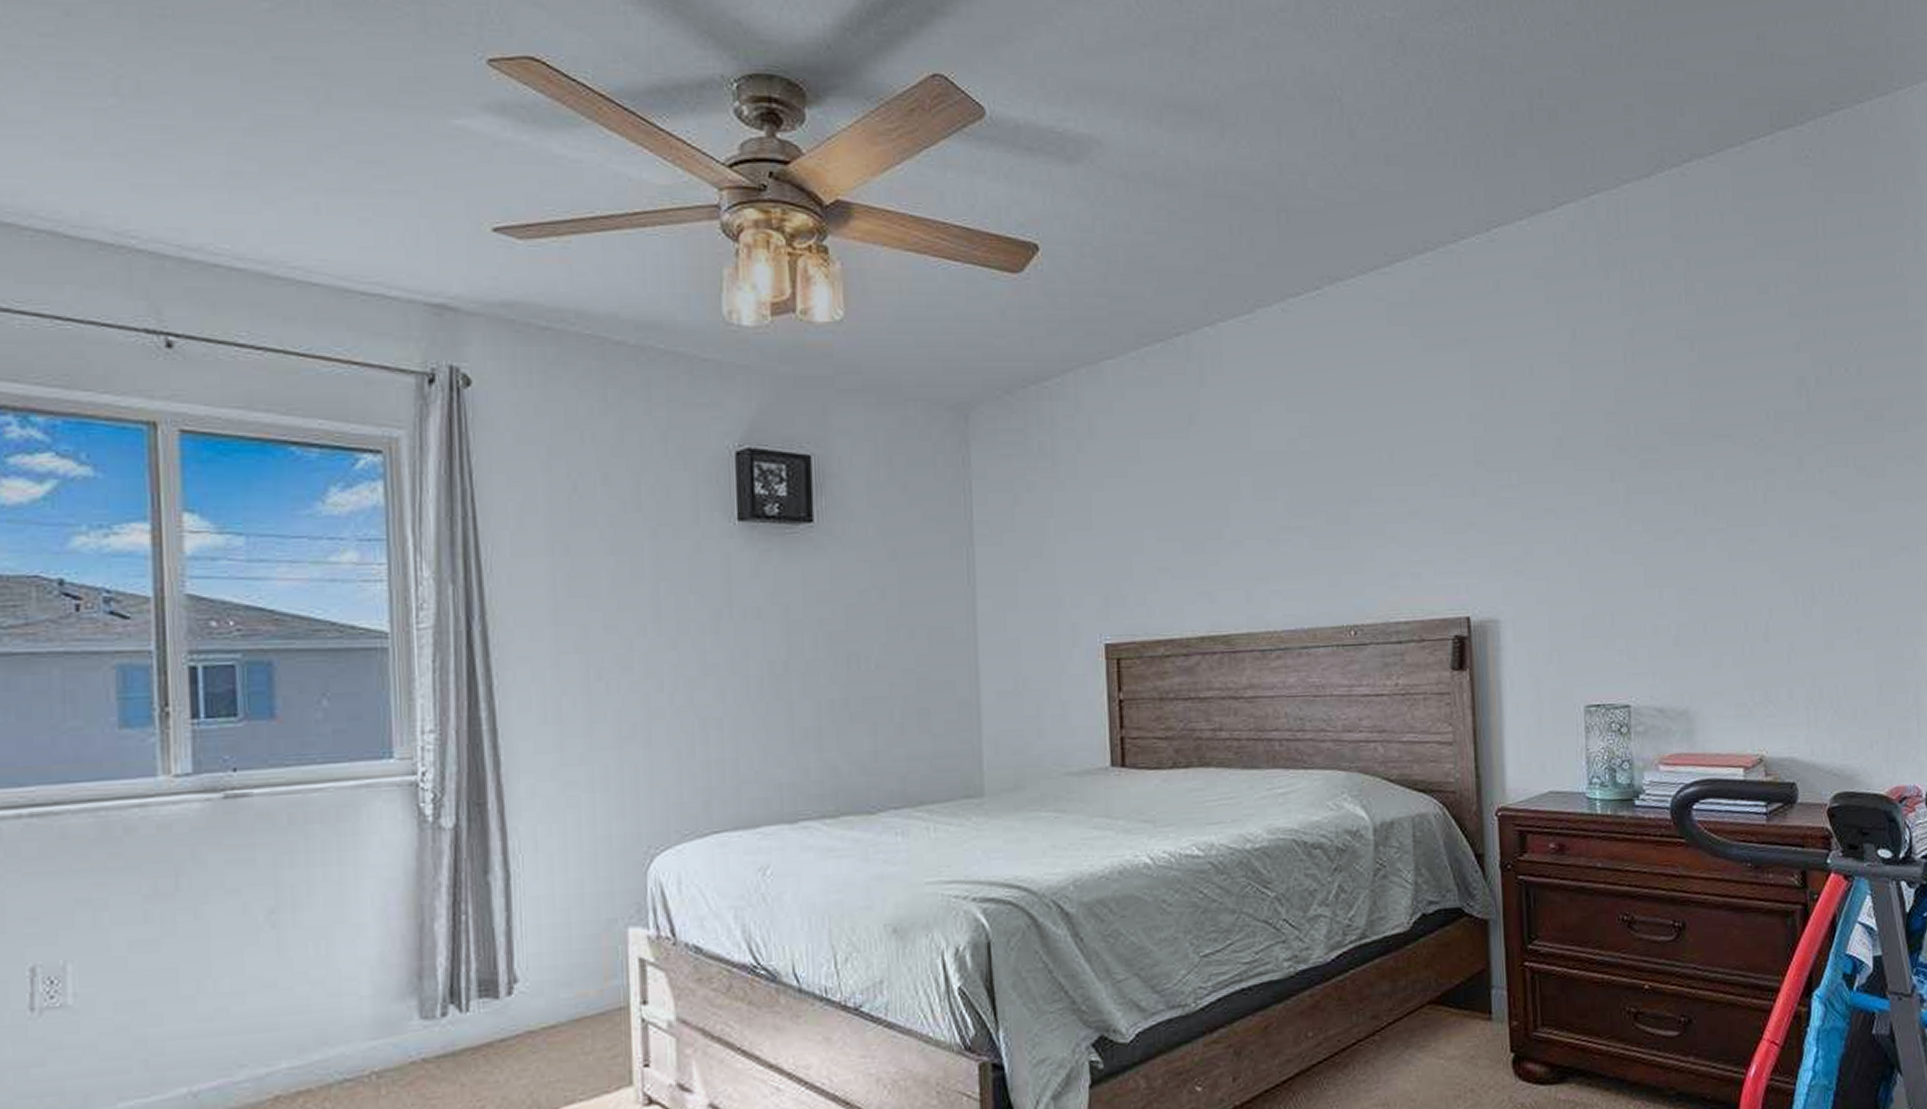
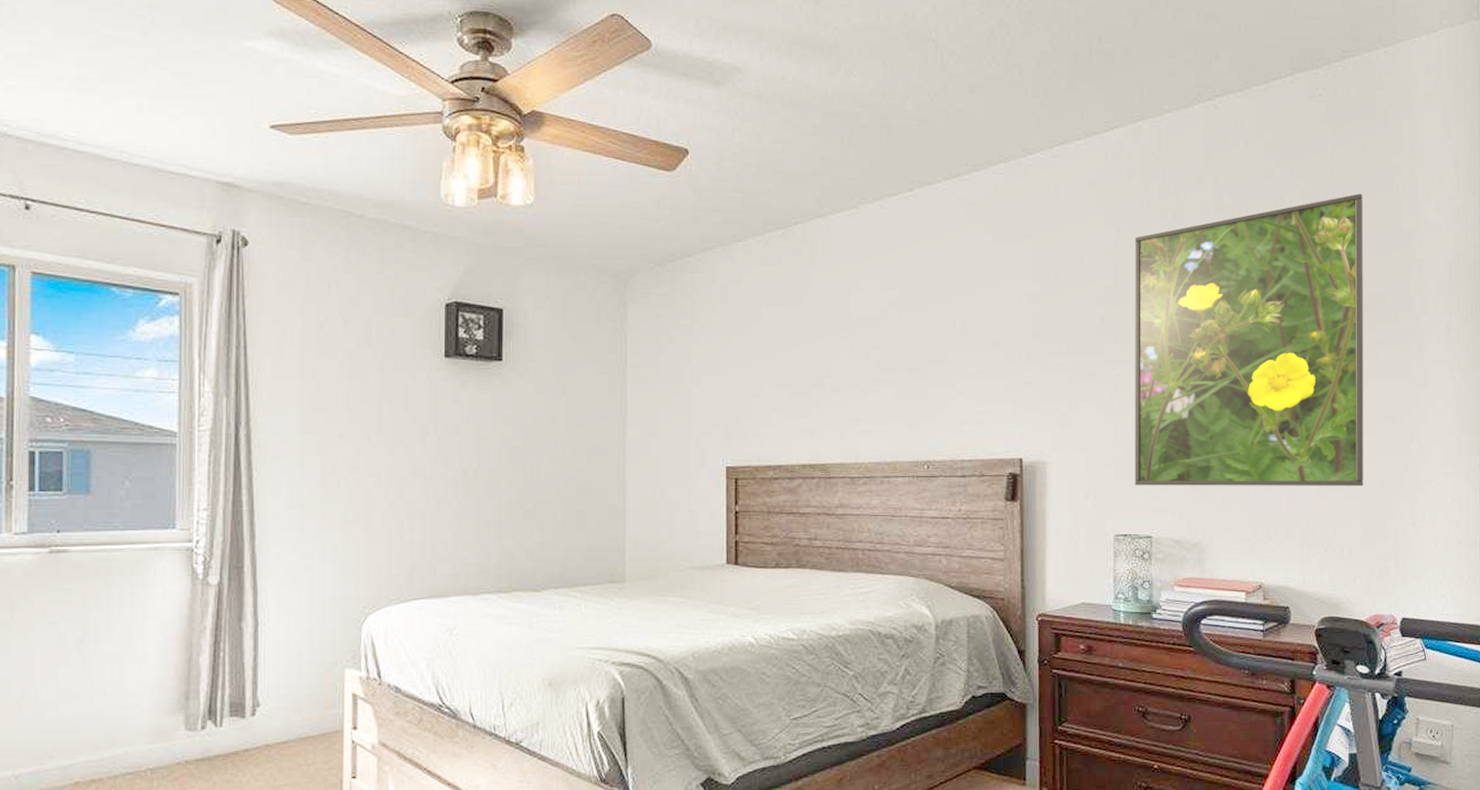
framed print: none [1593,276,1877,644] -> present [1134,193,1364,486]

